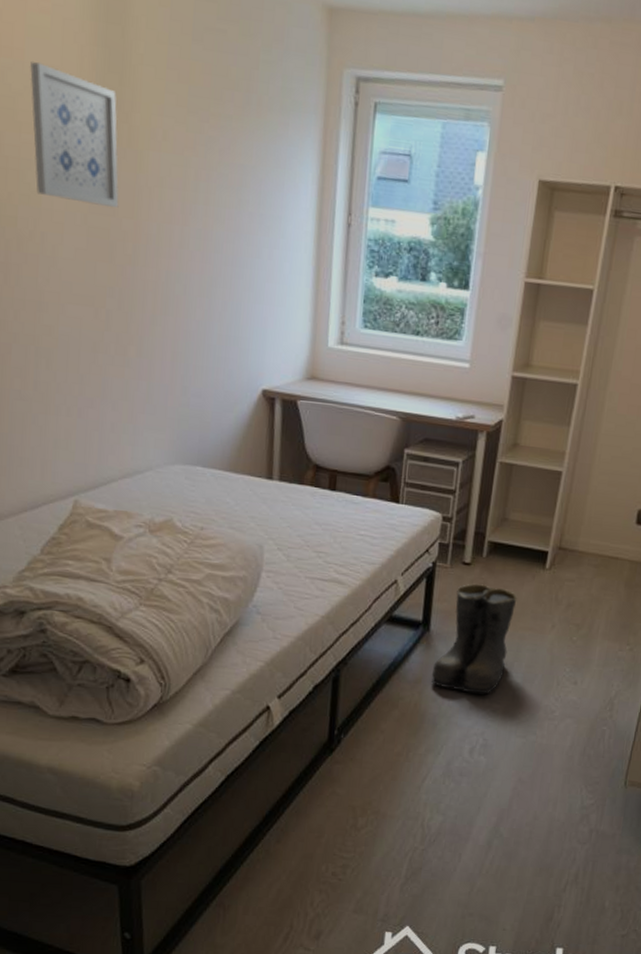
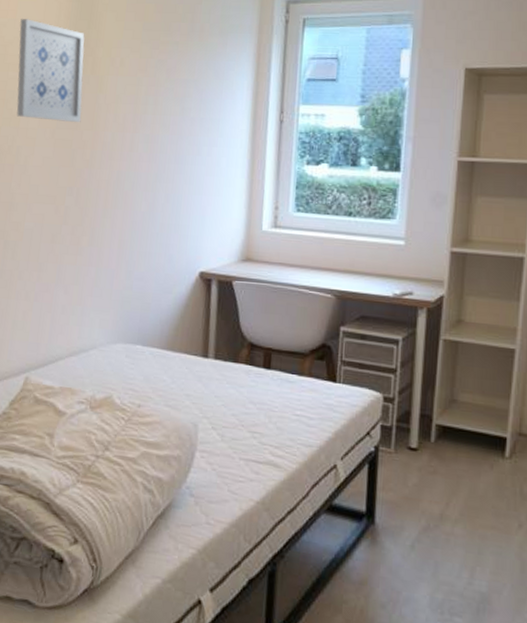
boots: present [431,583,518,695] -> none [378,471,474,604]

